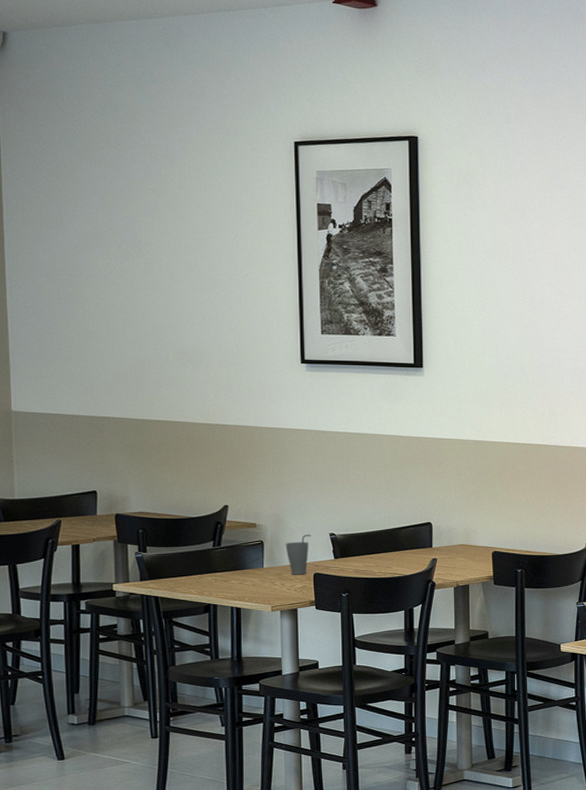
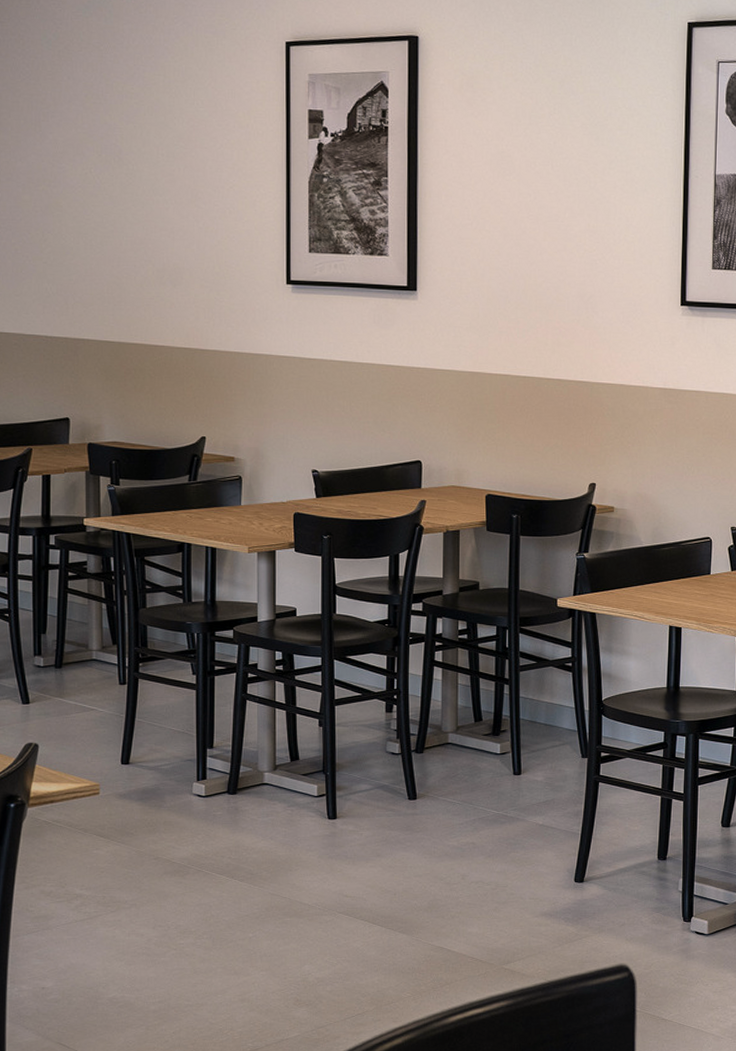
cup: present [285,534,312,575] -> none [264,470,293,514]

